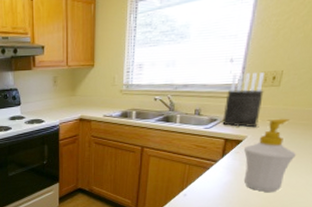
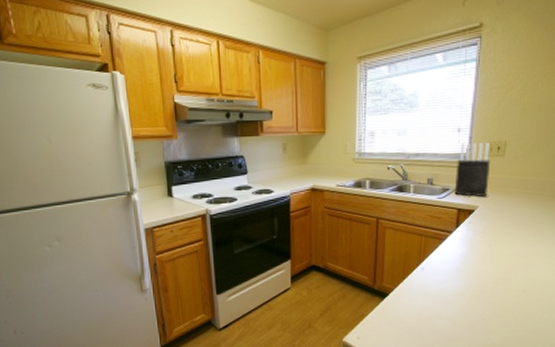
soap bottle: present [243,118,296,192] -> none [476,187,524,263]

